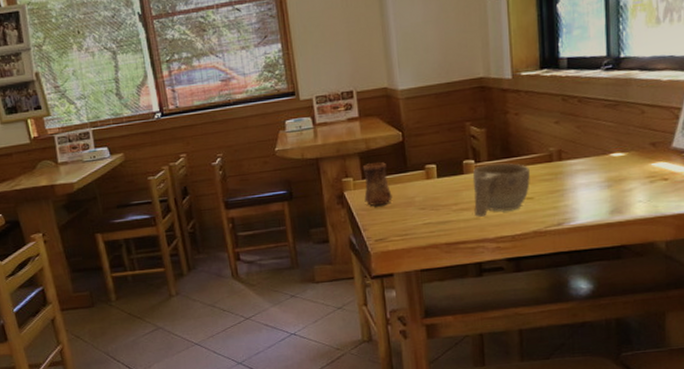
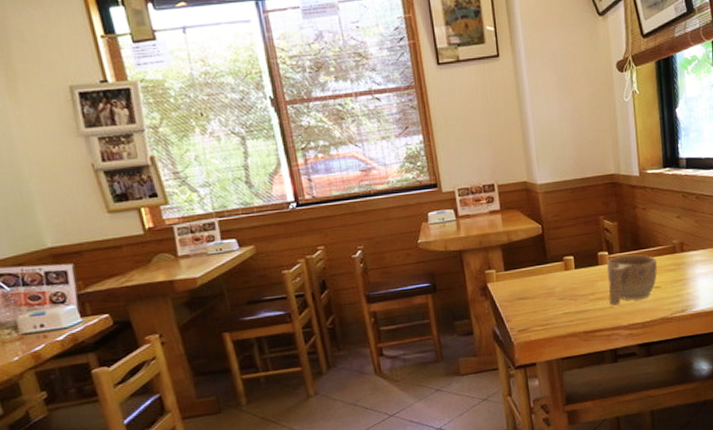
cup: present [363,162,393,206] -> none [505,254,534,297]

